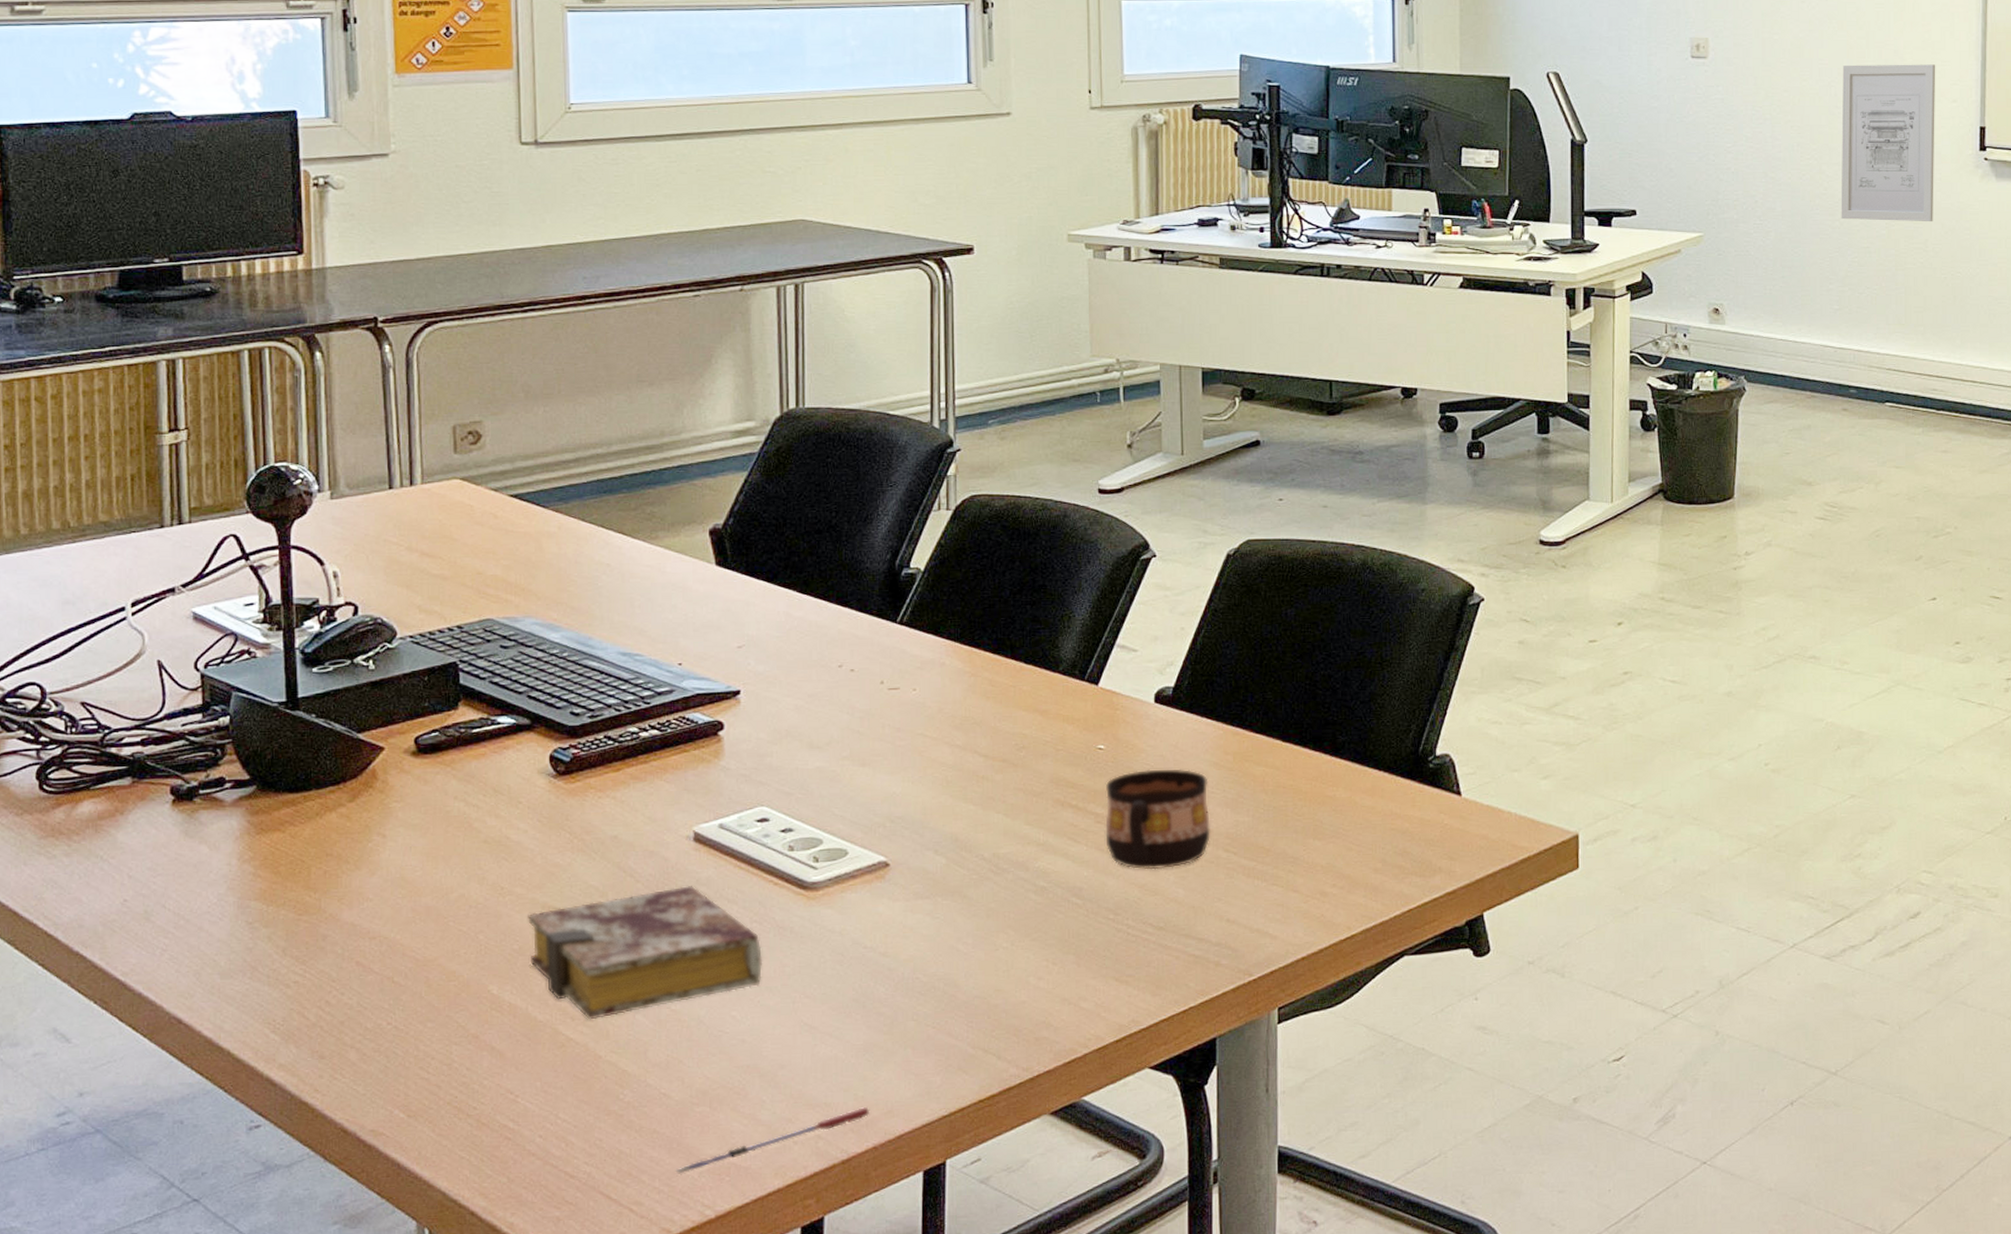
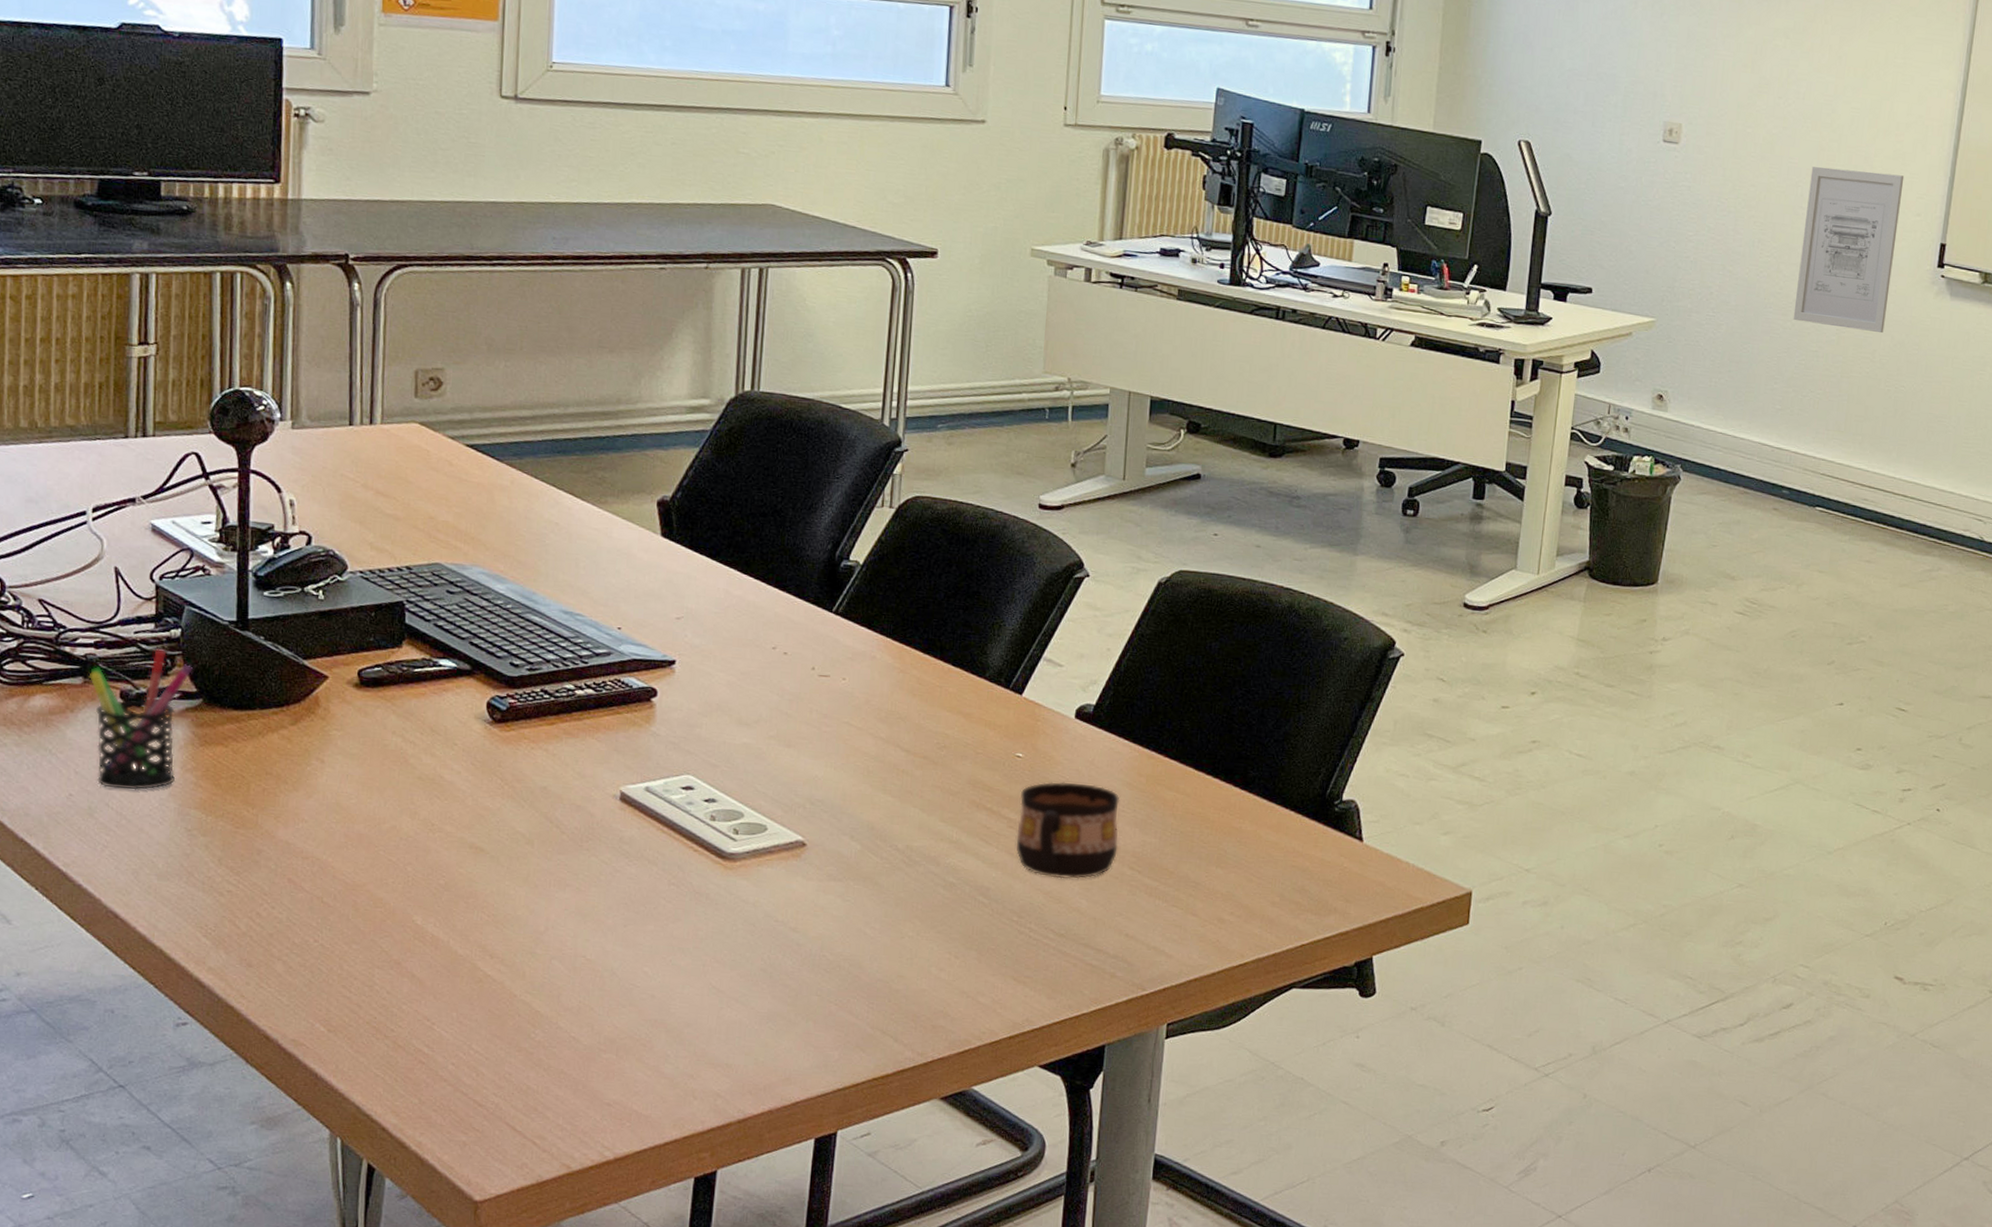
pen holder: none [137,740,244,889] -> present [88,649,192,790]
book: present [528,886,762,1020] -> none [455,842,677,960]
pen: present [675,1106,870,1175] -> none [579,1071,769,1116]

